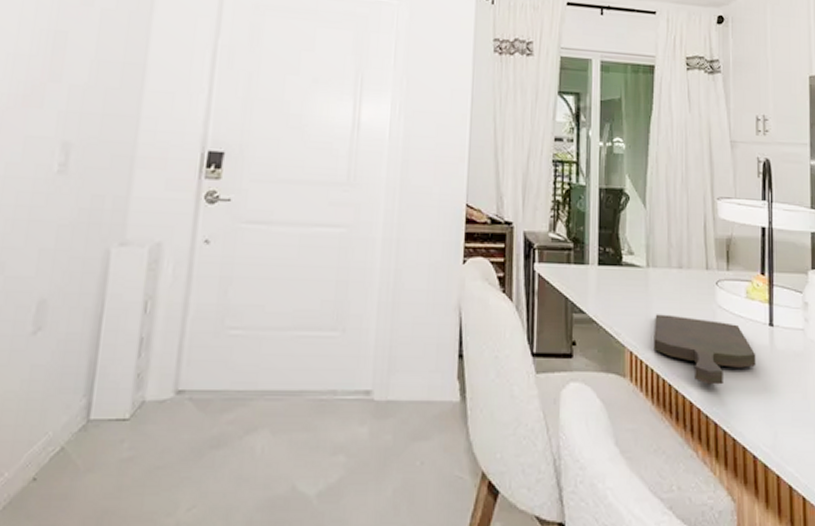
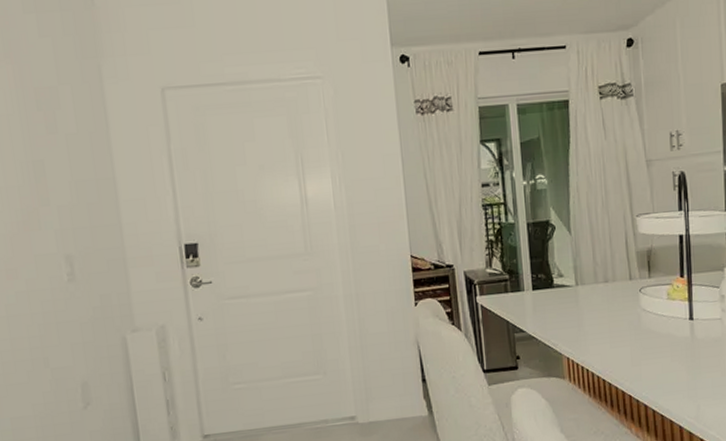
cutting board: present [653,314,756,385] -> none [586,322,679,375]

